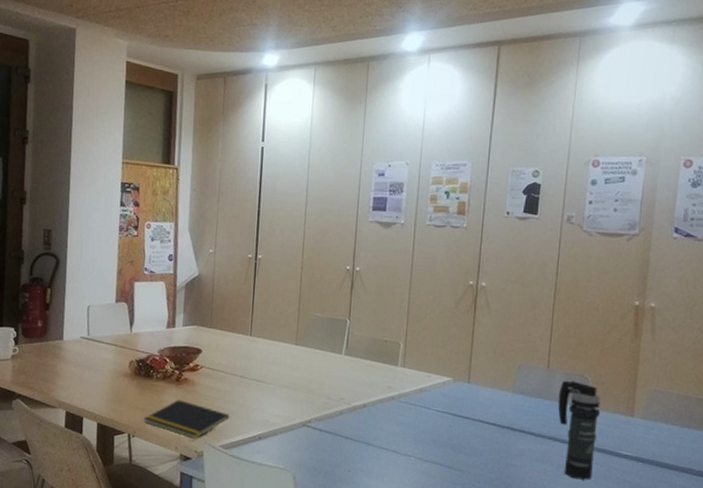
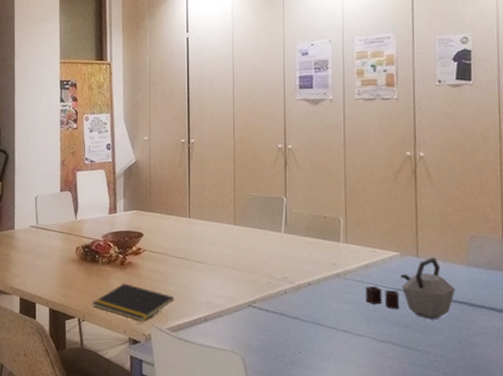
kettle: none [416,383,500,442] -> present [365,257,455,320]

